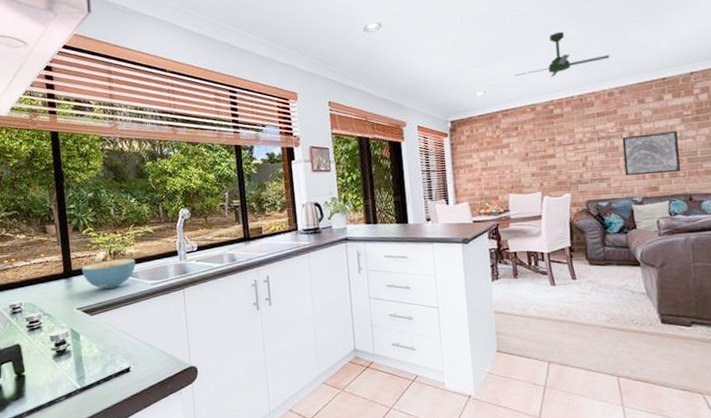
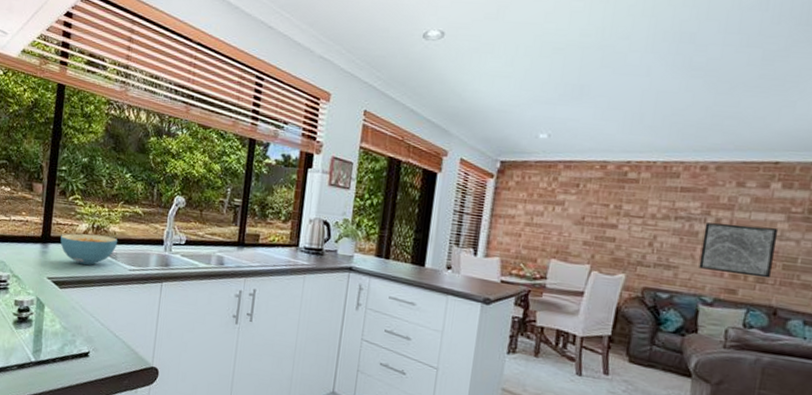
ceiling fan: present [515,31,610,78] -> none [590,81,714,135]

